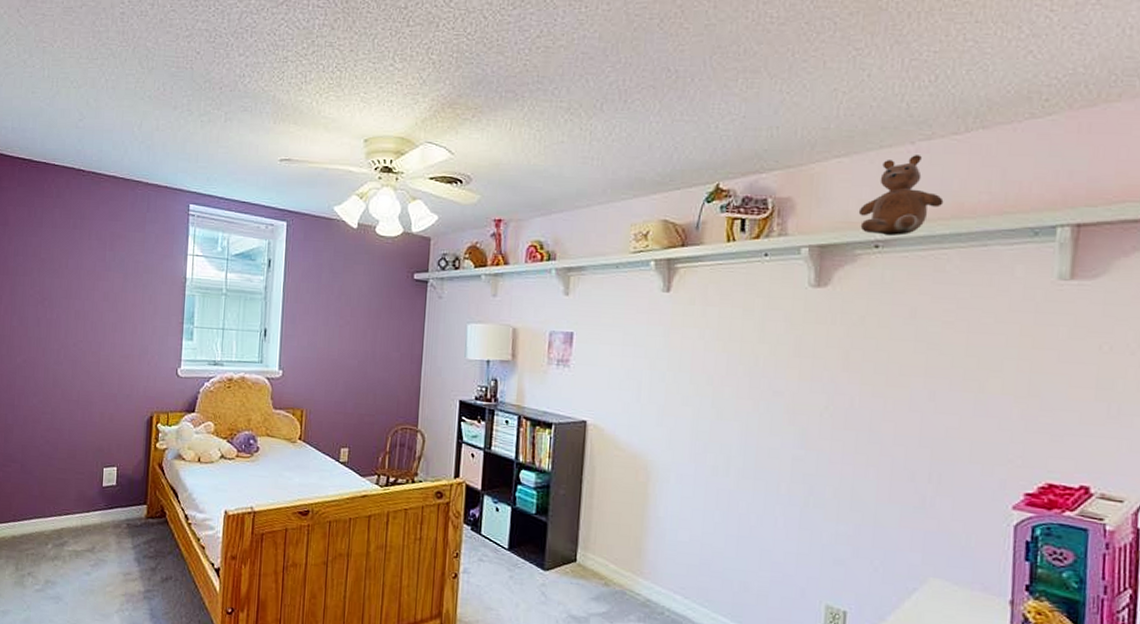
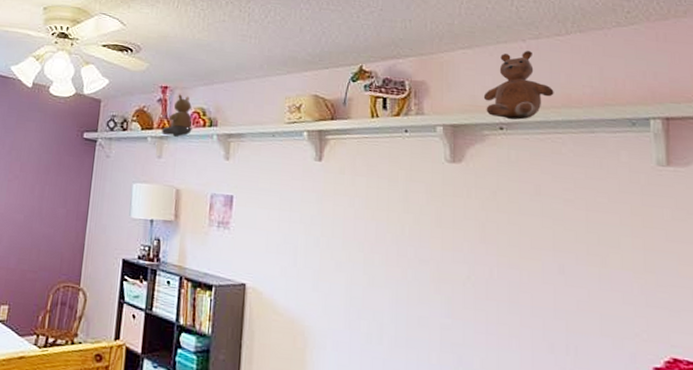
bear: none [495,227,530,273] -> present [161,94,194,137]

